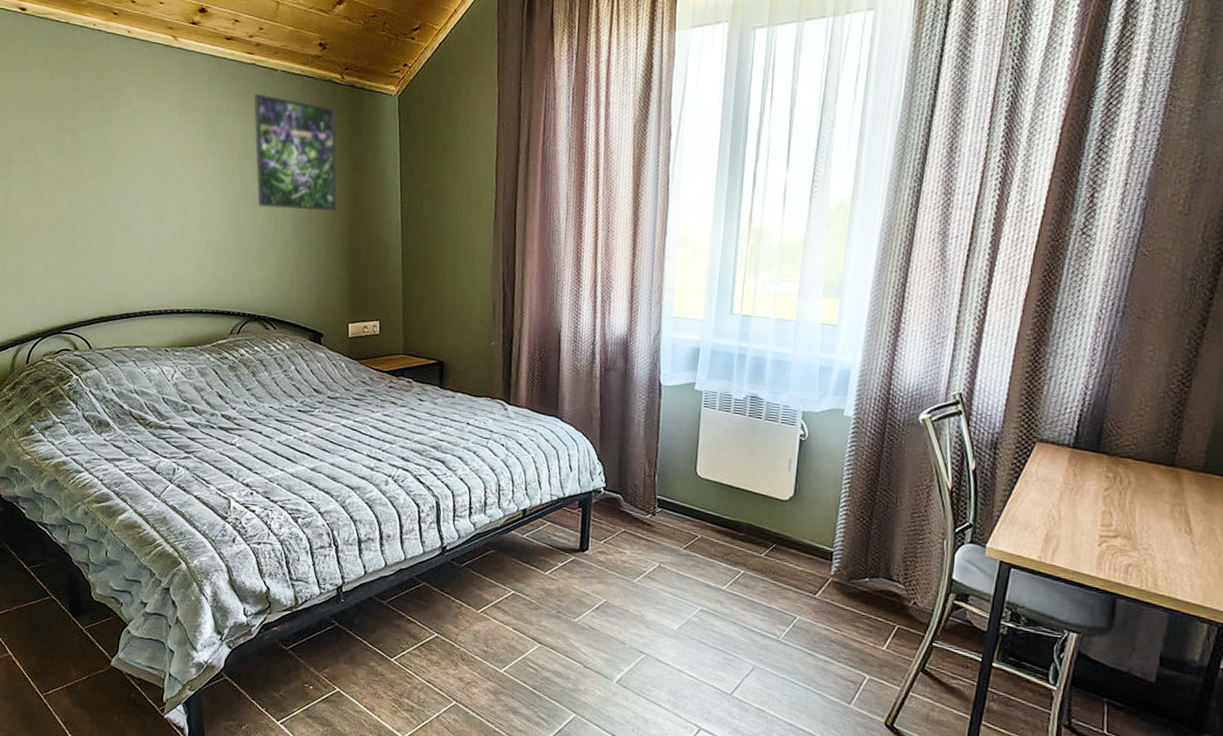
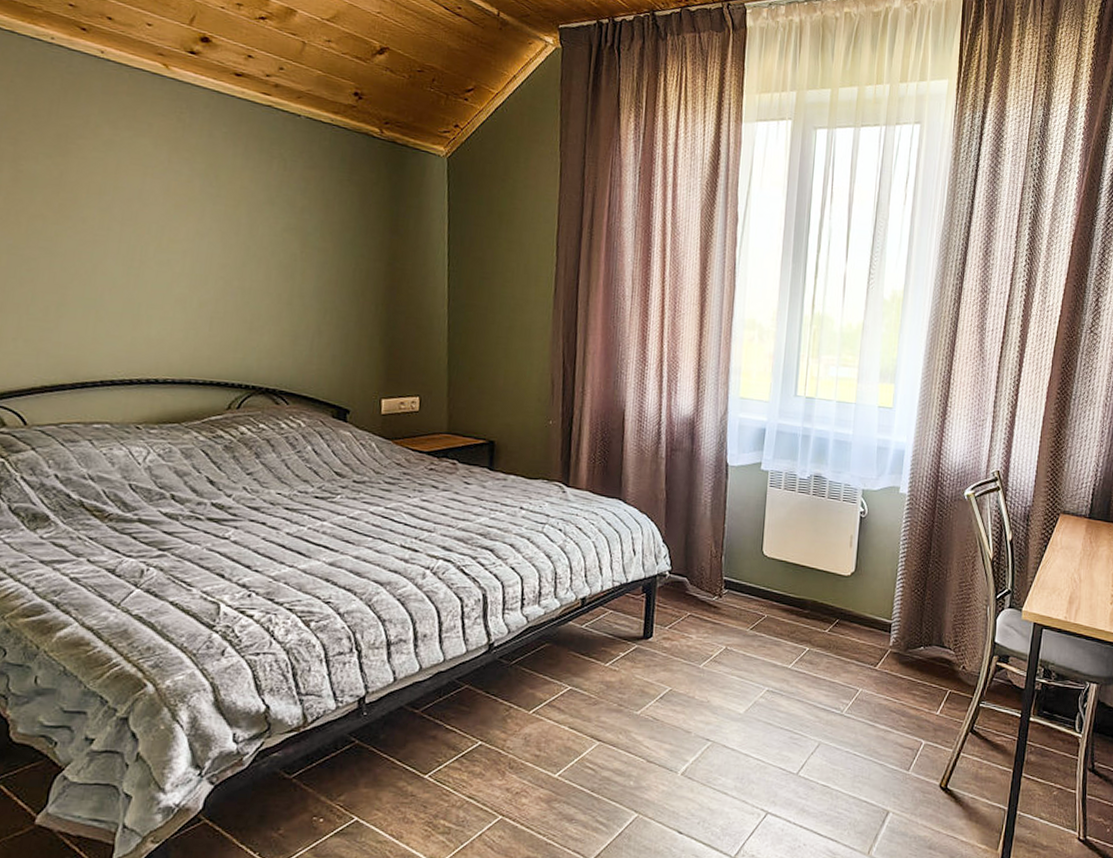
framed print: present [253,93,337,212] -> none [269,139,372,276]

